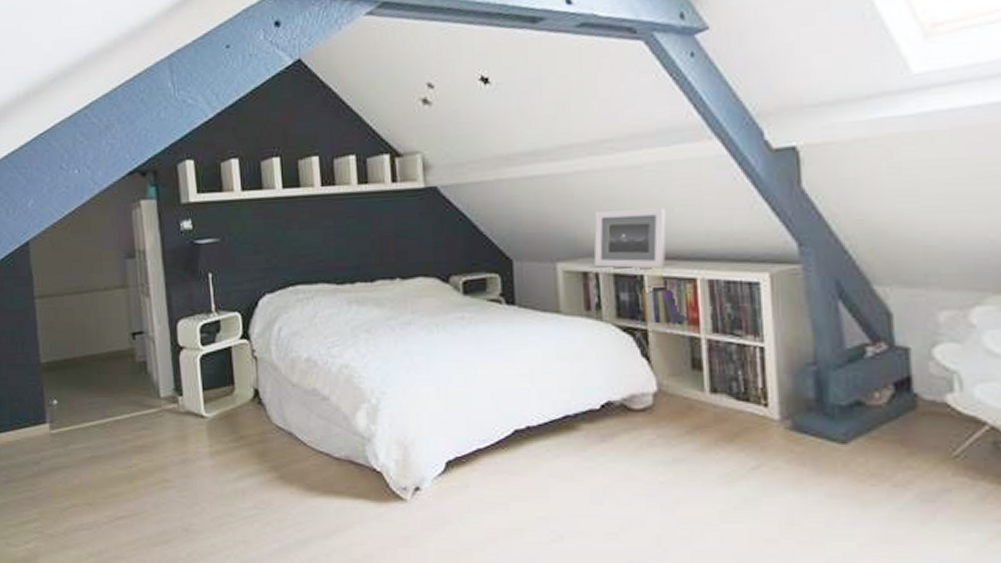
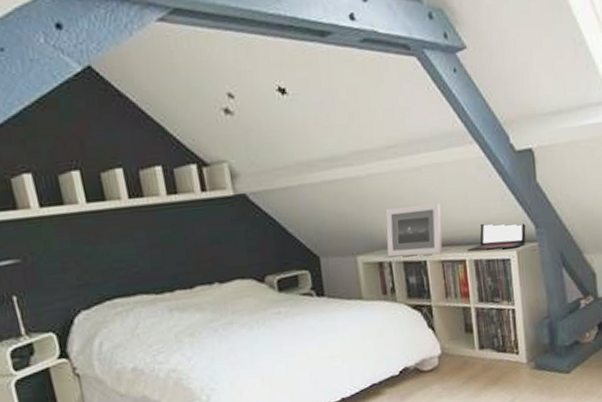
books: present [642,284,689,326] -> none [426,267,461,300]
laptop: none [699,237,784,271] -> present [467,224,526,252]

